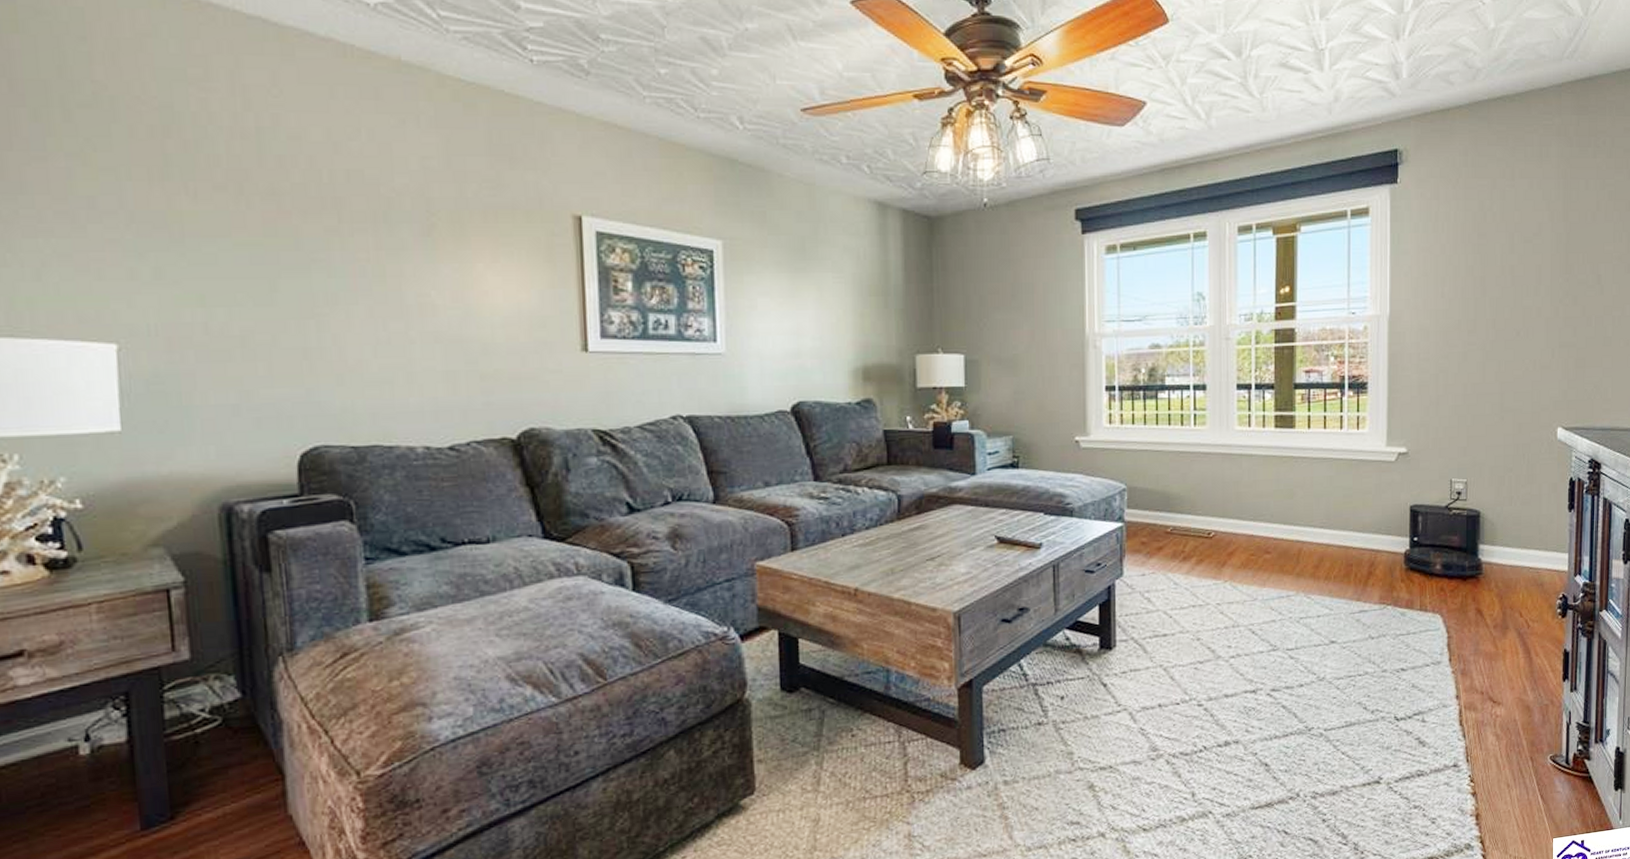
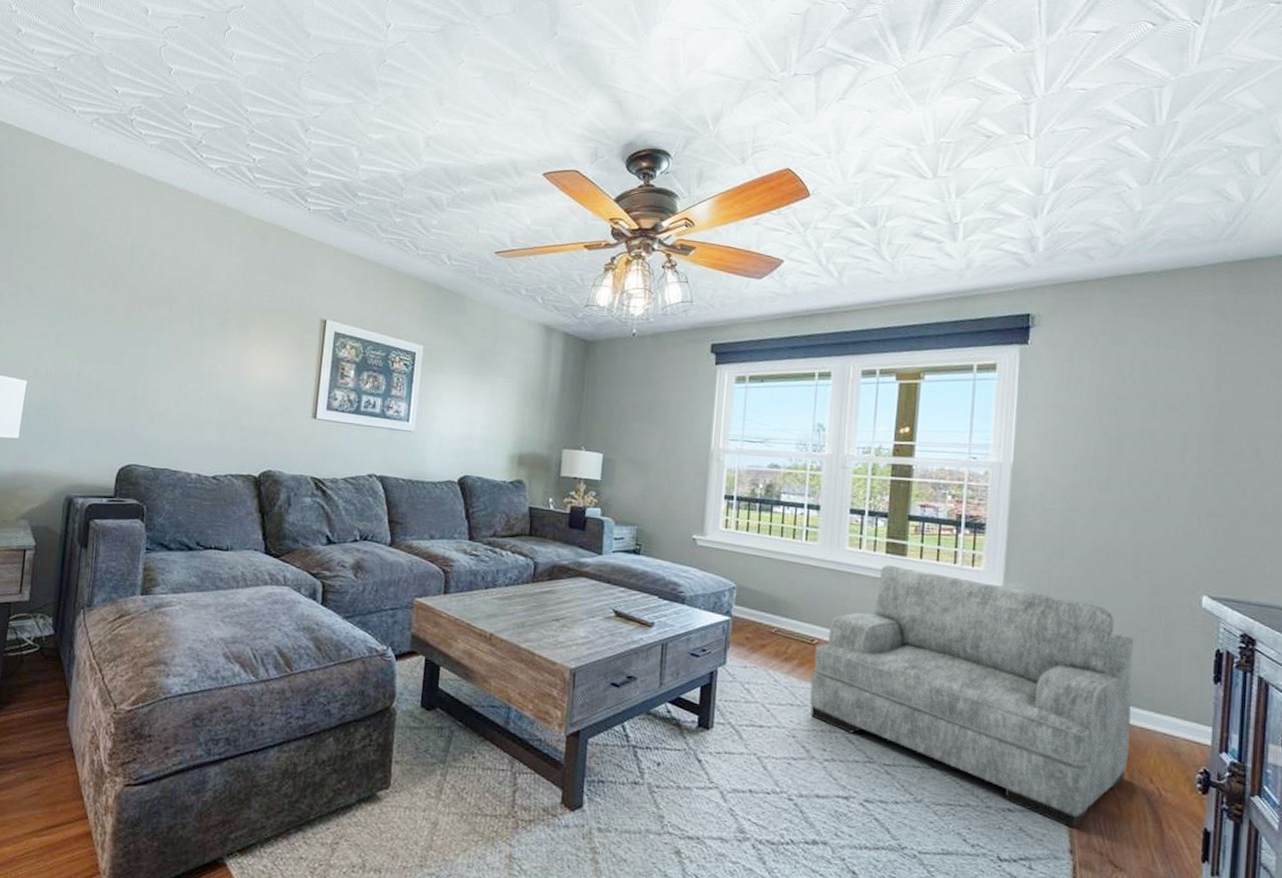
armchair: none [1211,440,1502,675] -> present [810,565,1134,829]

